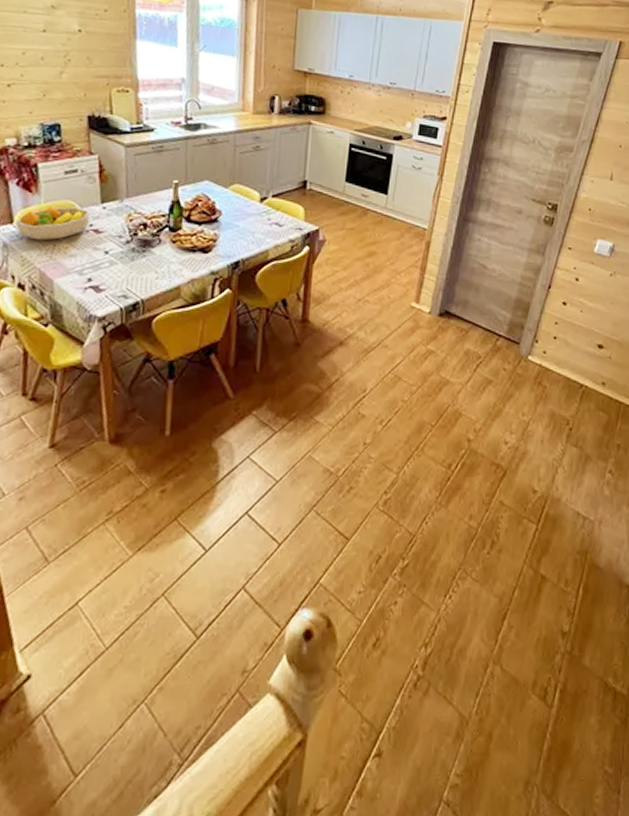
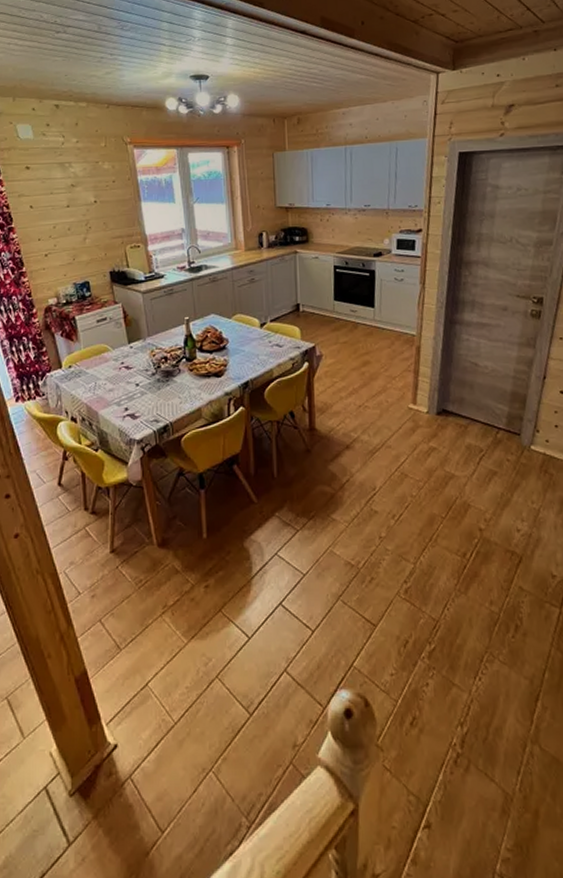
fruit bowl: present [15,207,90,241] -> none [64,349,121,380]

